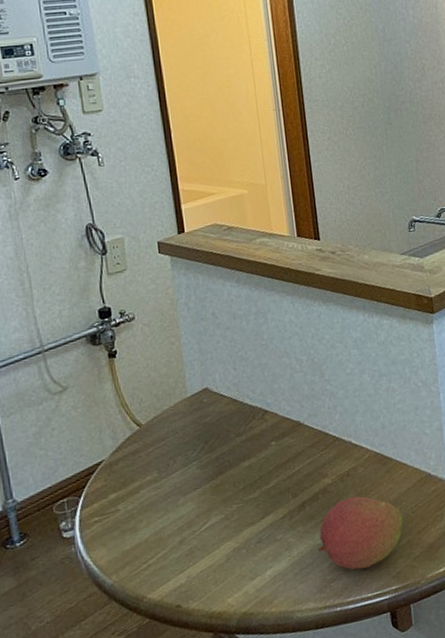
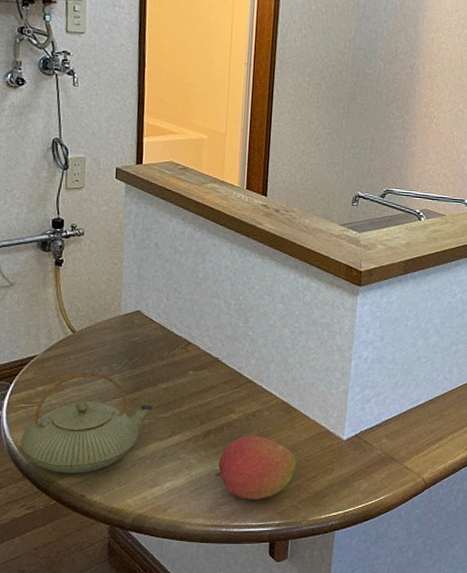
teapot: none [100,465,239,587] -> present [20,372,153,474]

